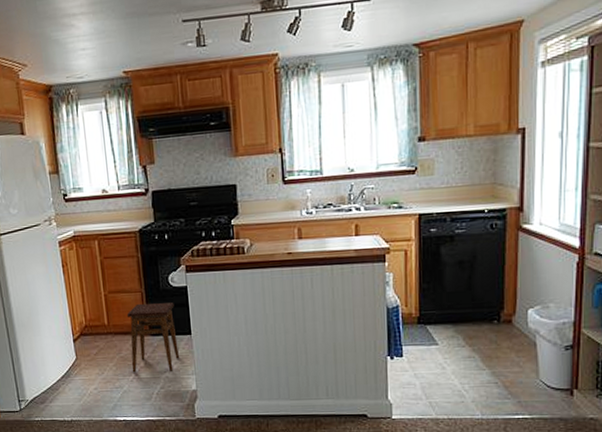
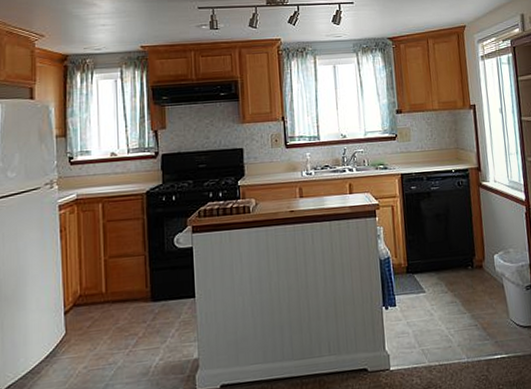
stool: present [126,303,180,373] -> none [127,265,182,345]

